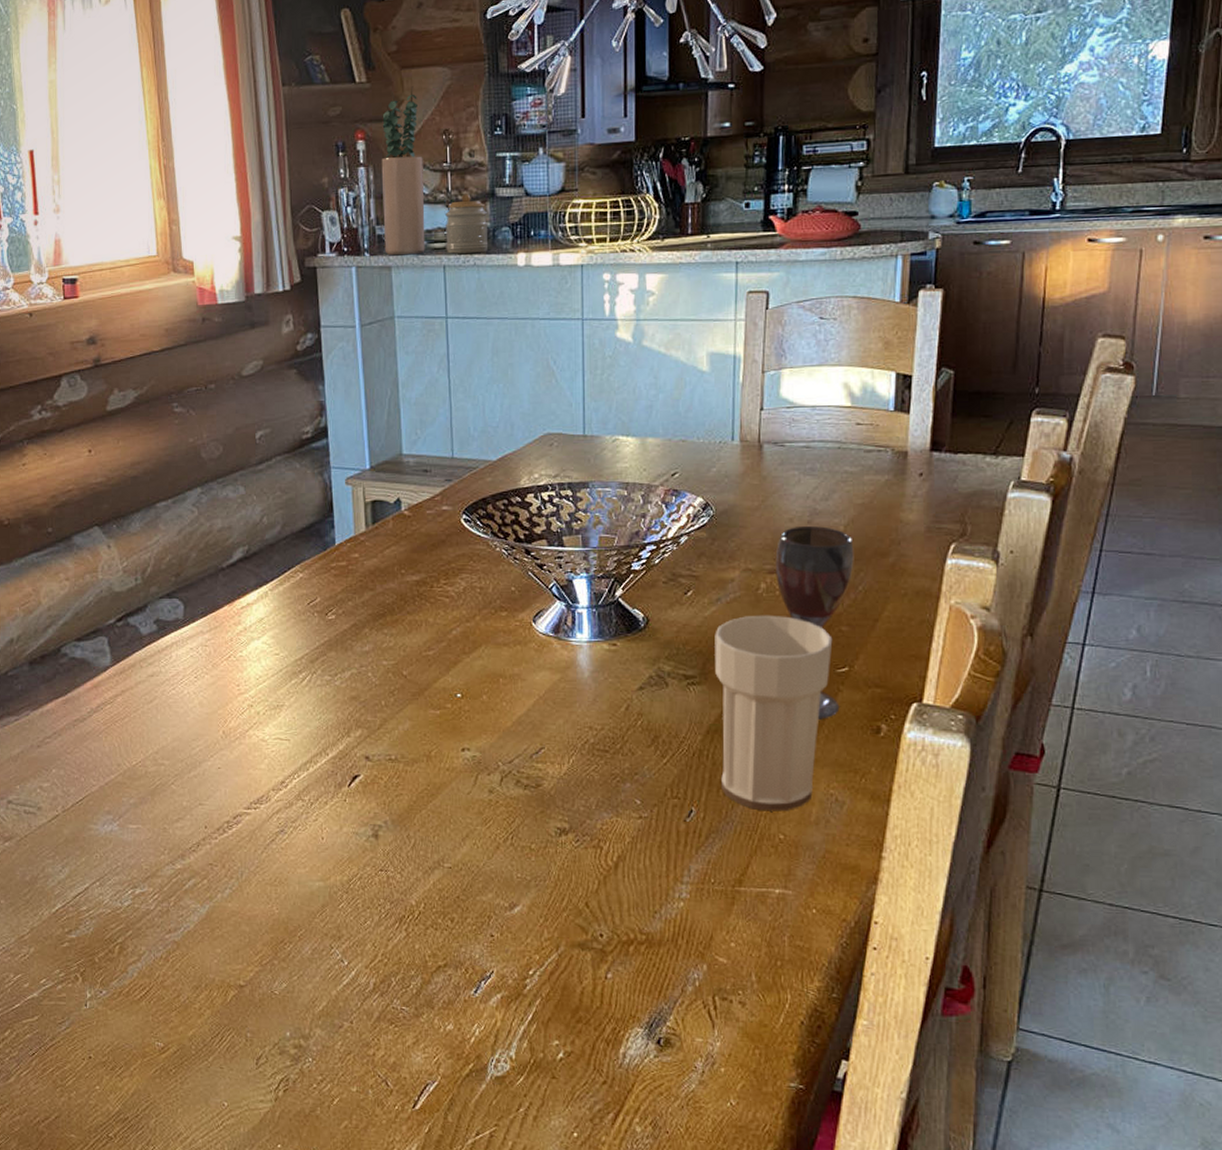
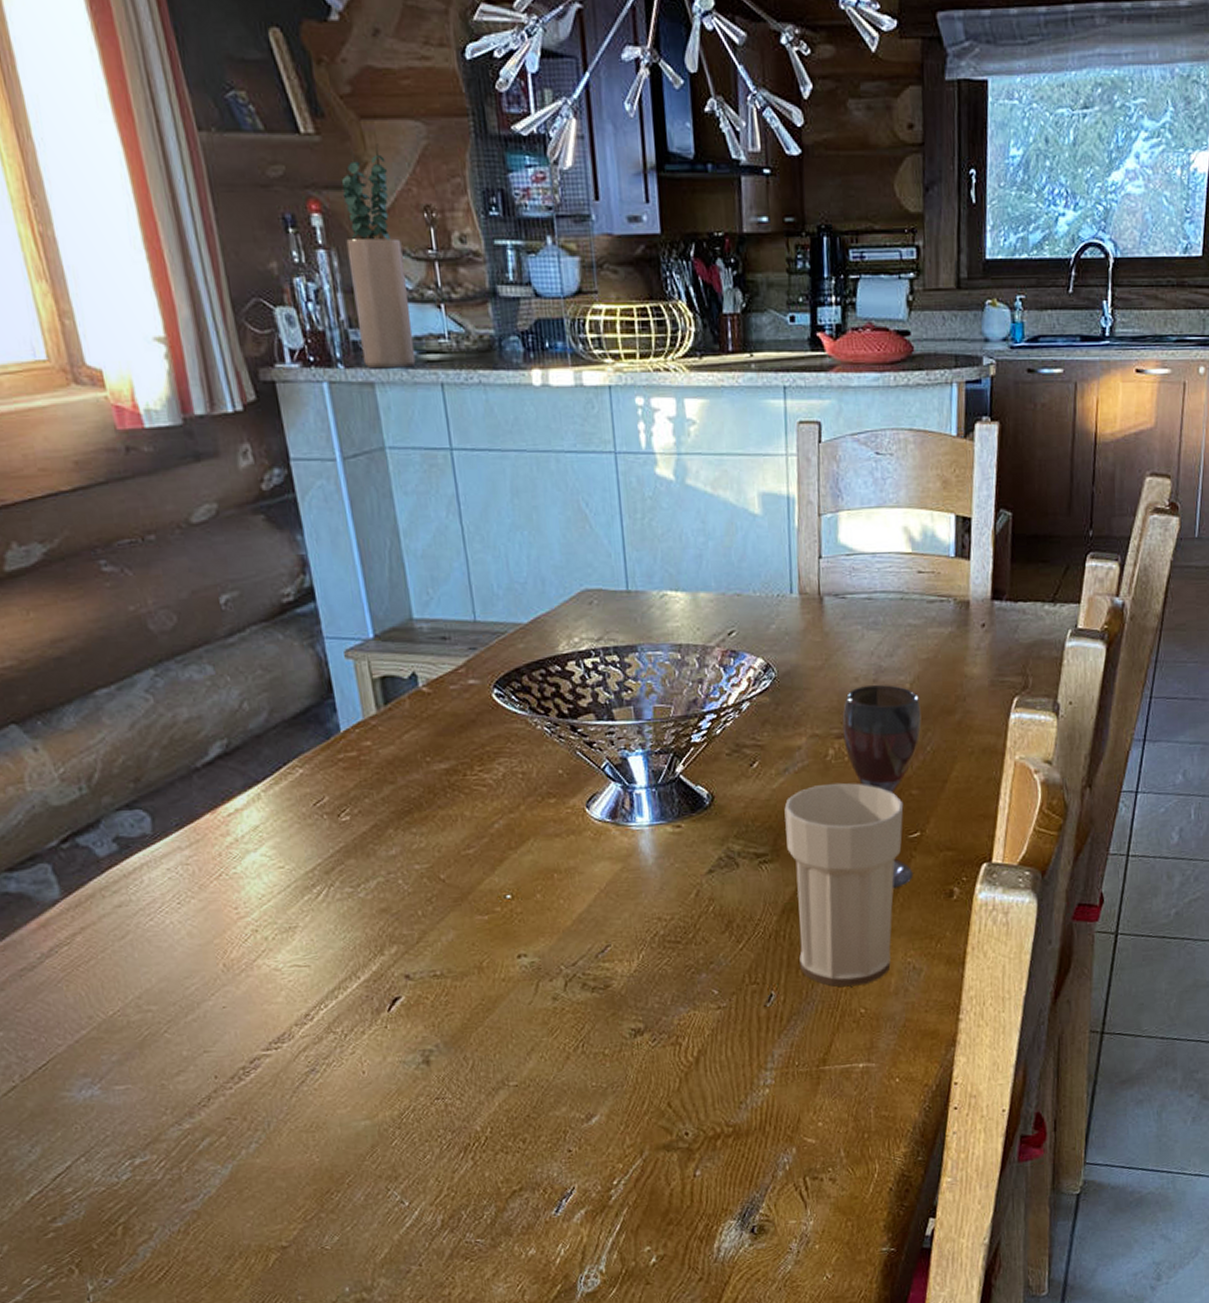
jar: present [445,194,489,254] -> none [437,291,495,368]

